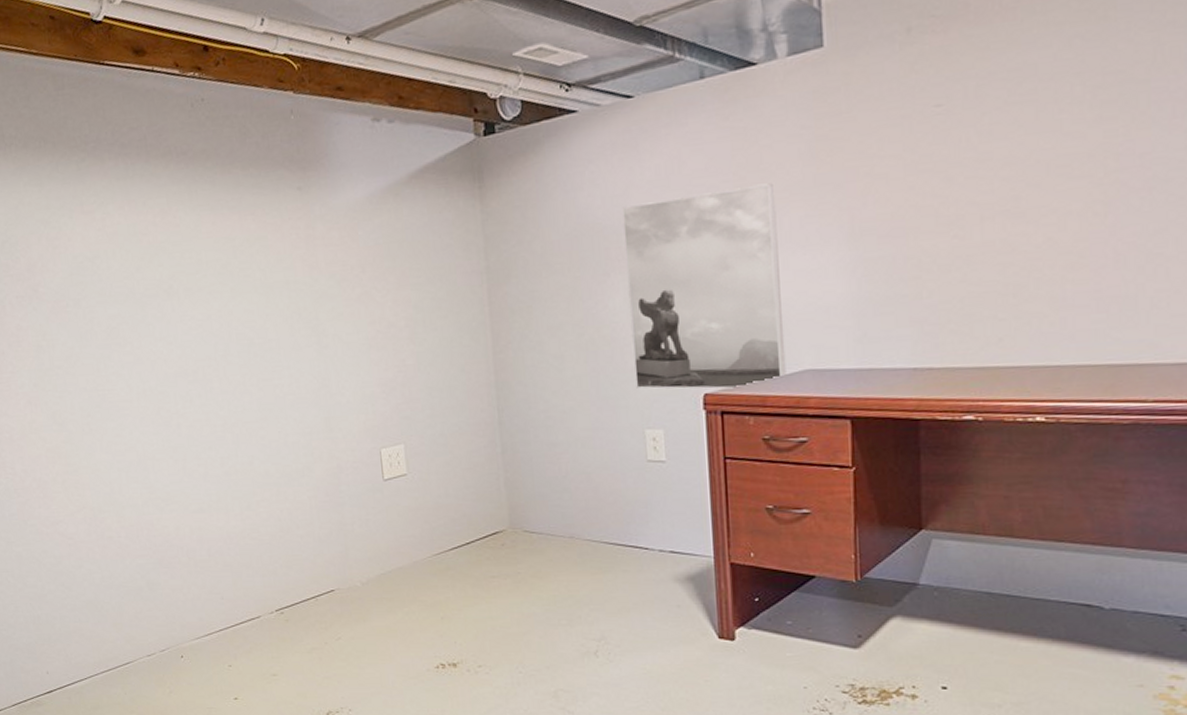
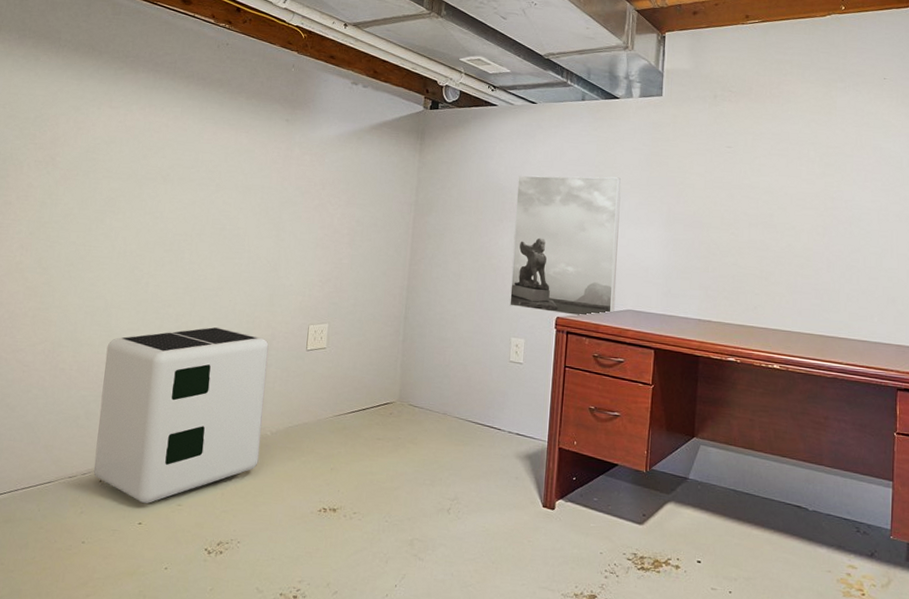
air purifier: none [151,466,354,677] -> present [93,326,269,504]

